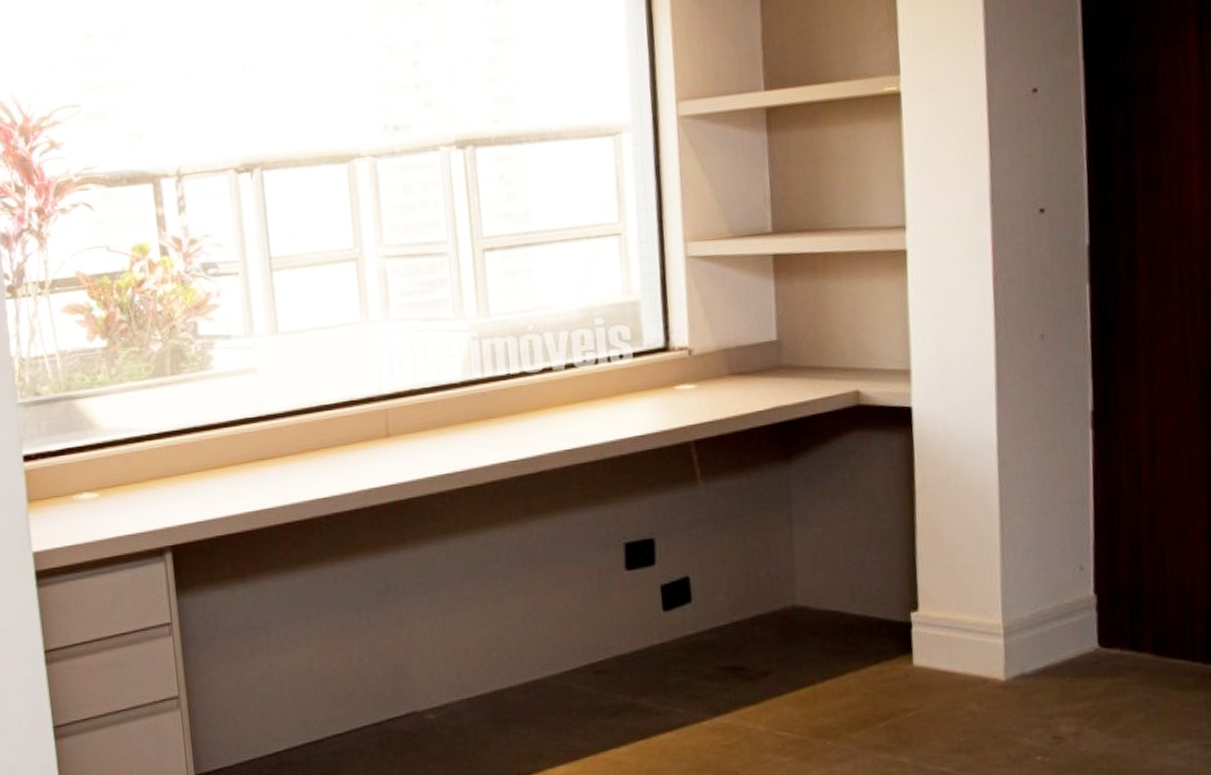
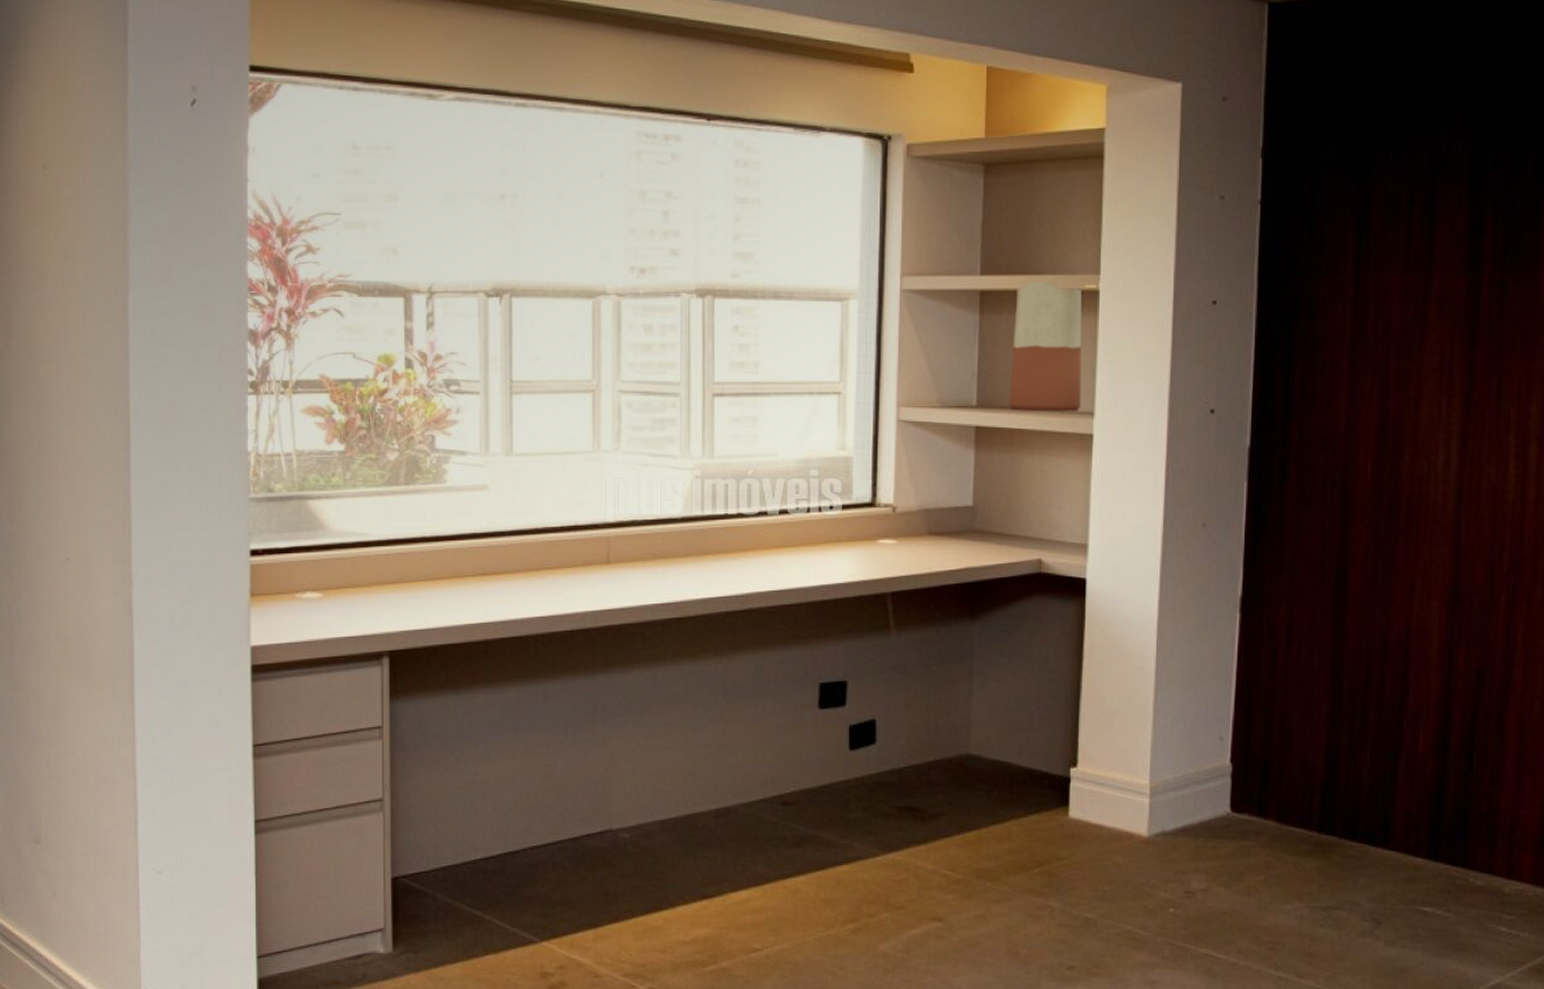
vase: none [806,89,890,234] -> present [1009,282,1081,412]

